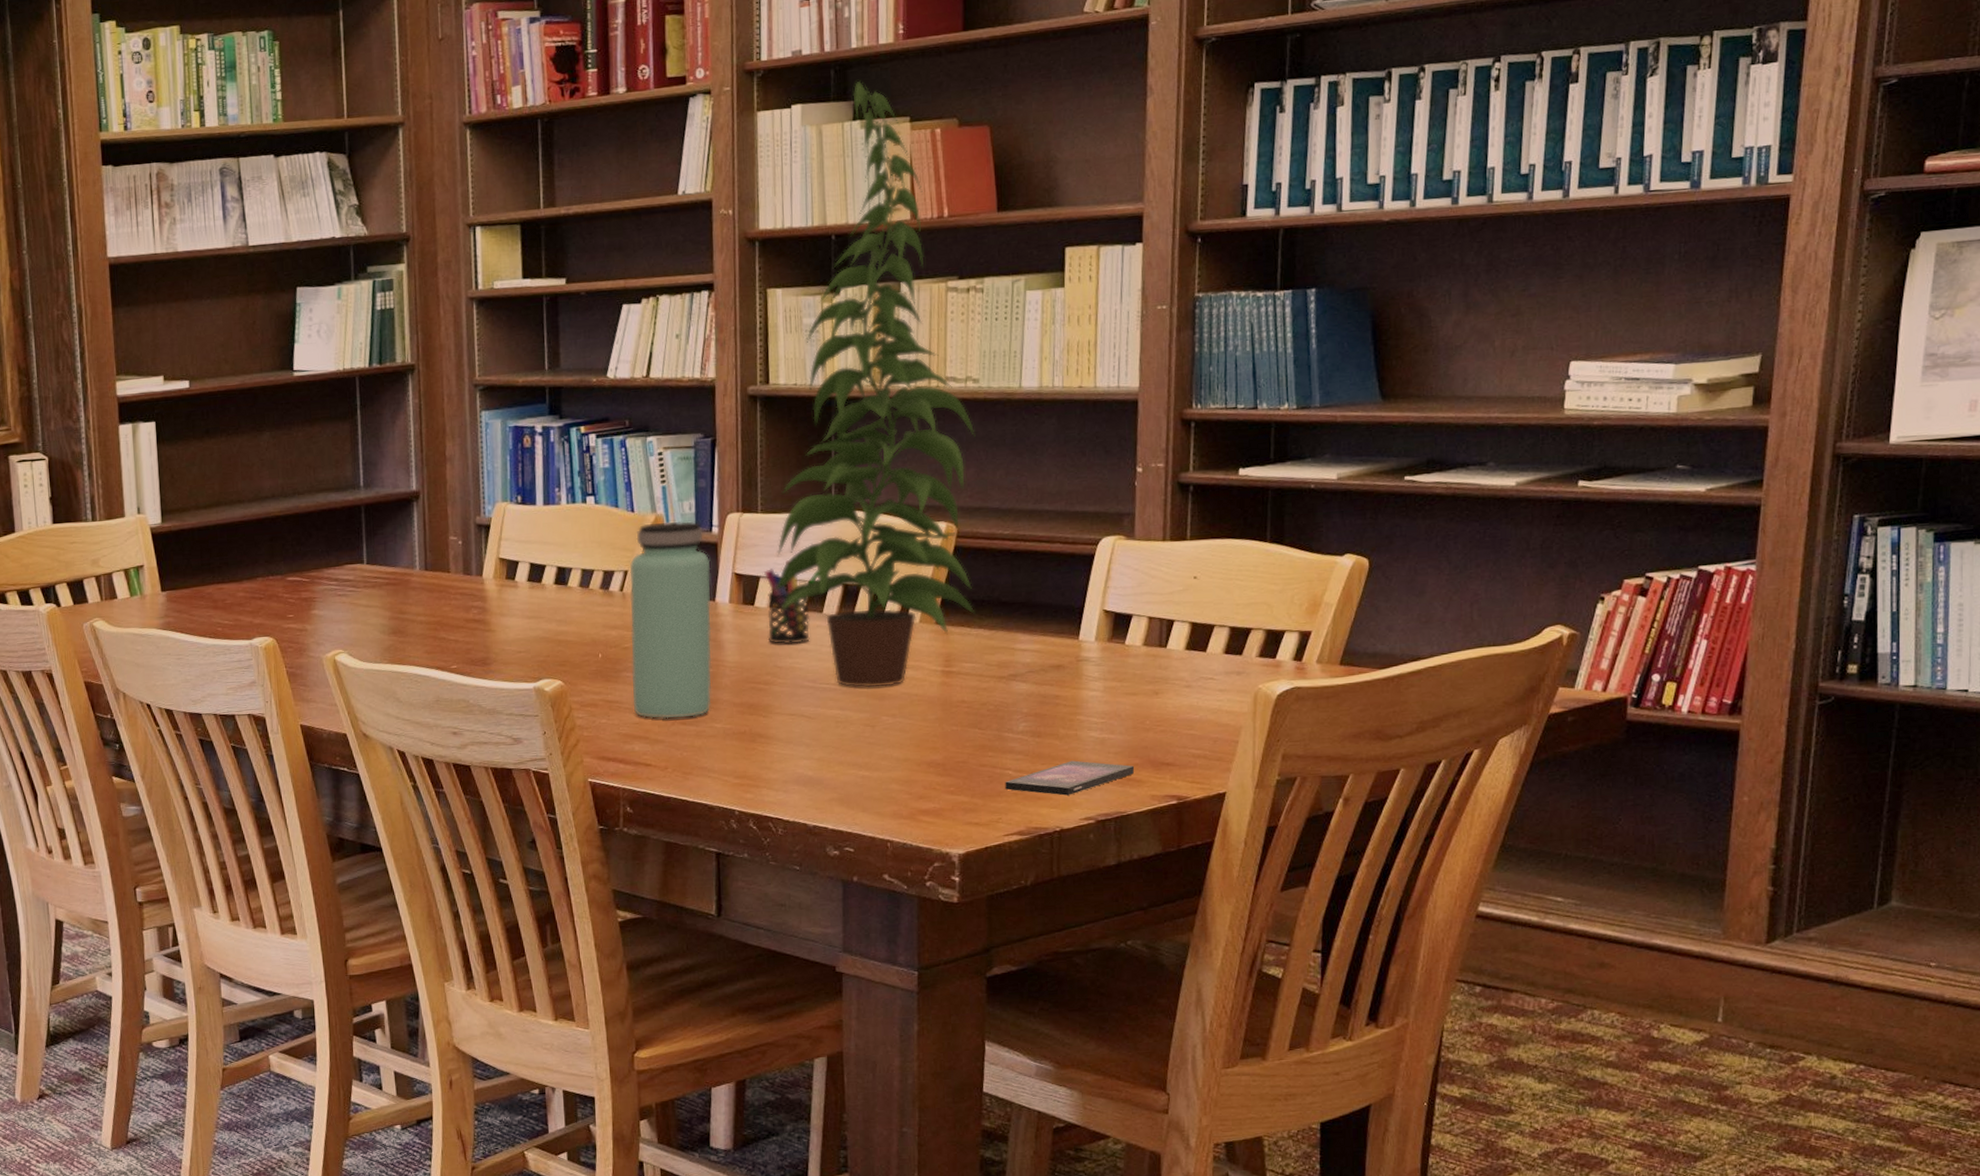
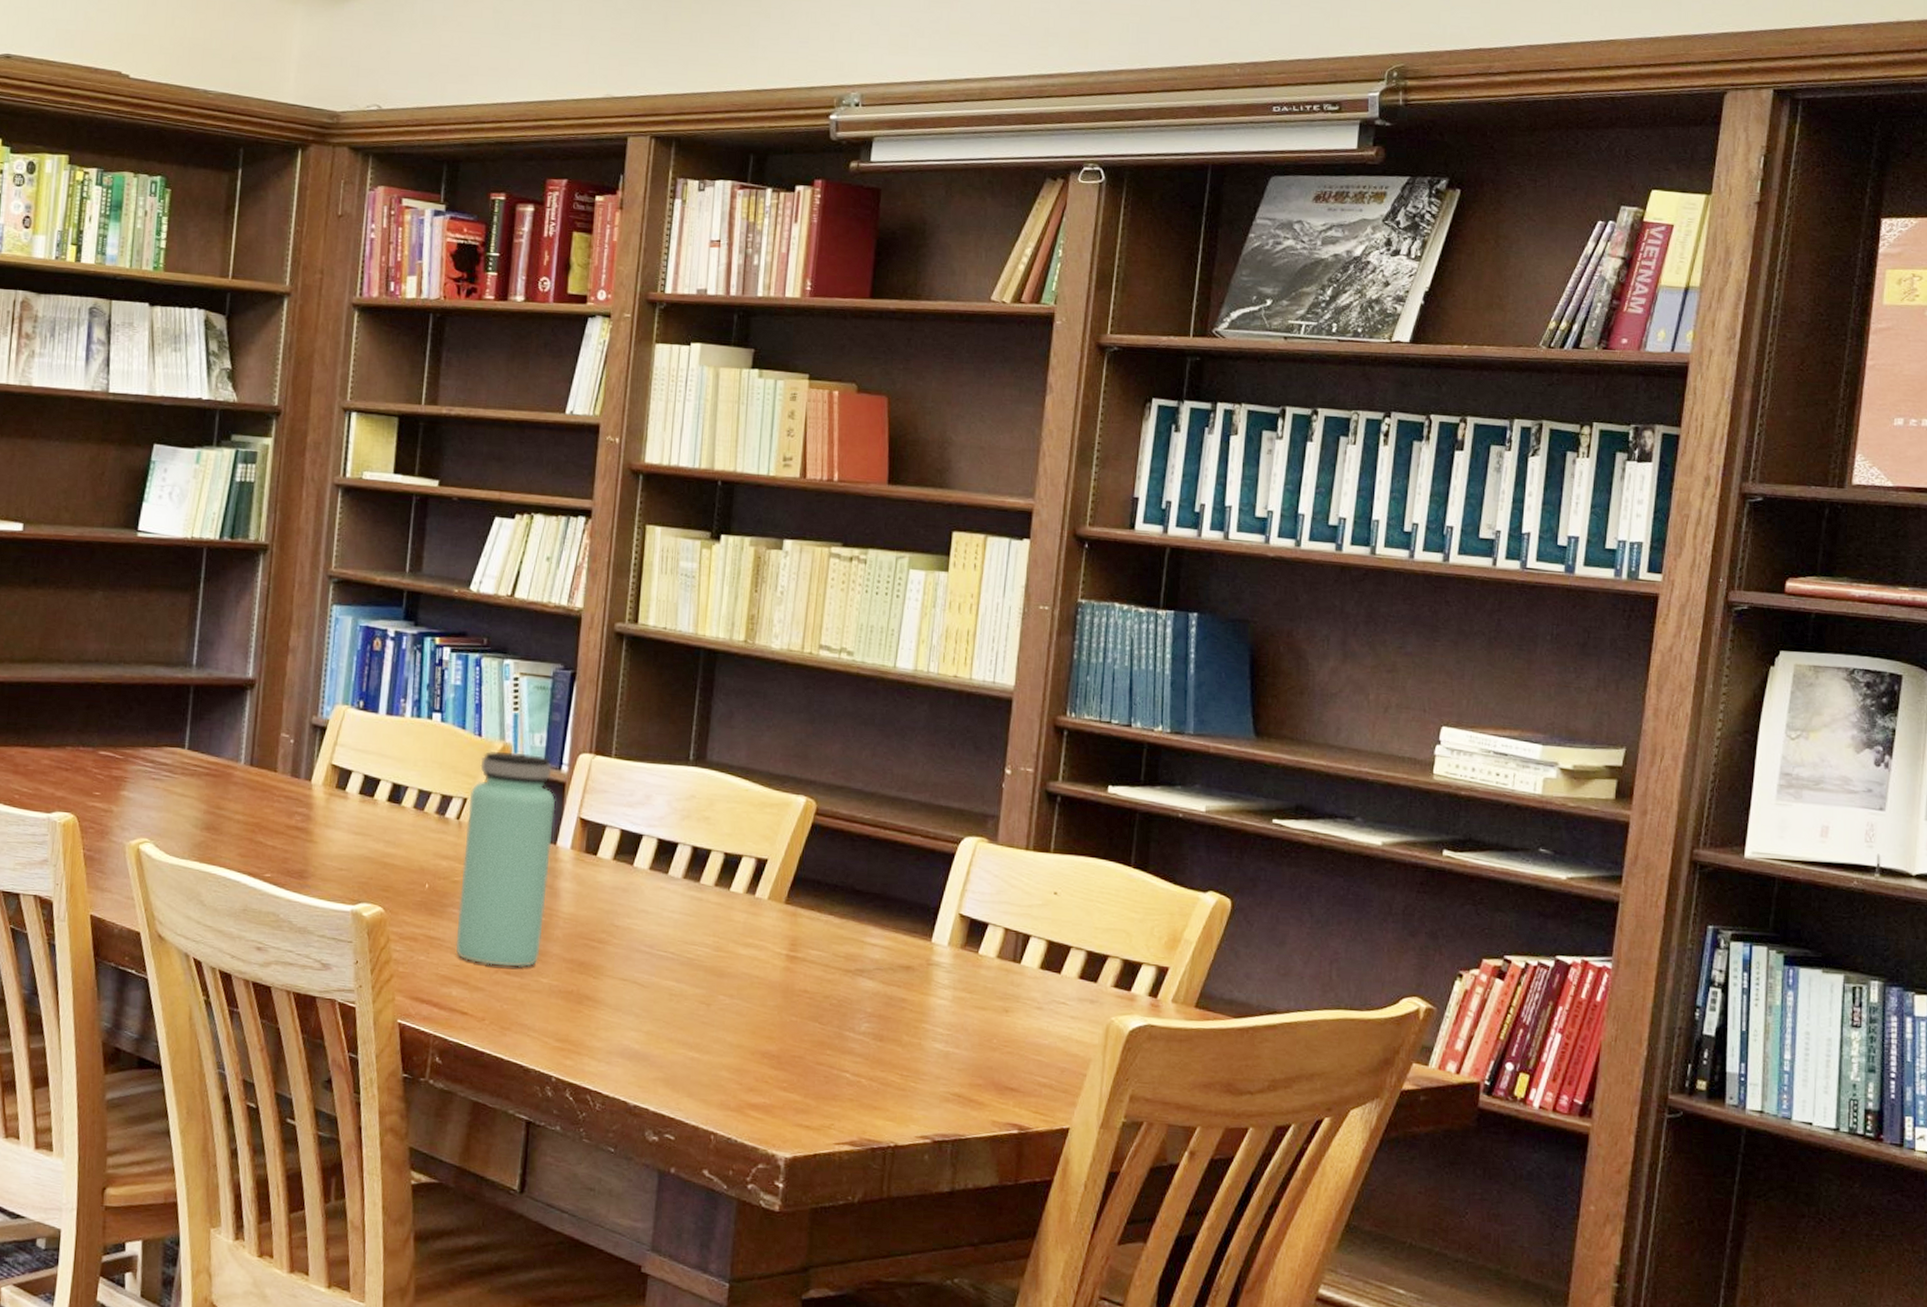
pen holder: present [763,560,819,645] -> none [607,812,669,904]
plant: present [771,82,976,688] -> none [616,331,845,964]
smartphone: present [1005,760,1135,796] -> none [841,1071,978,1109]

